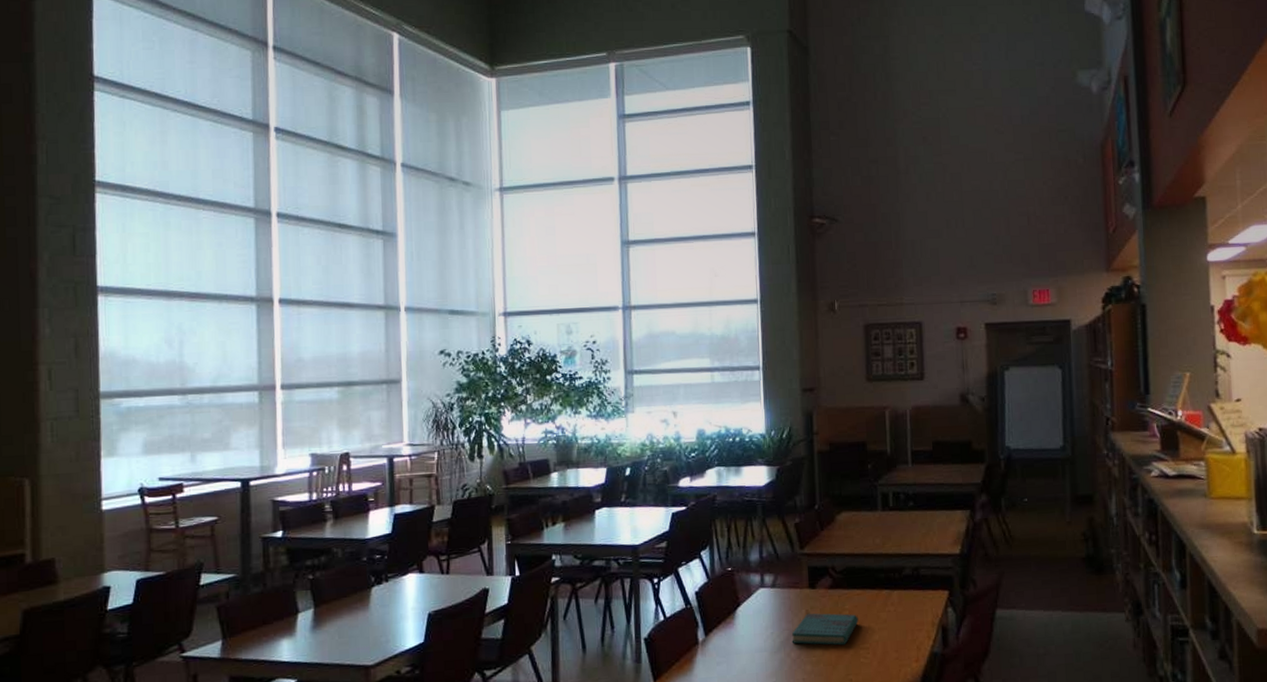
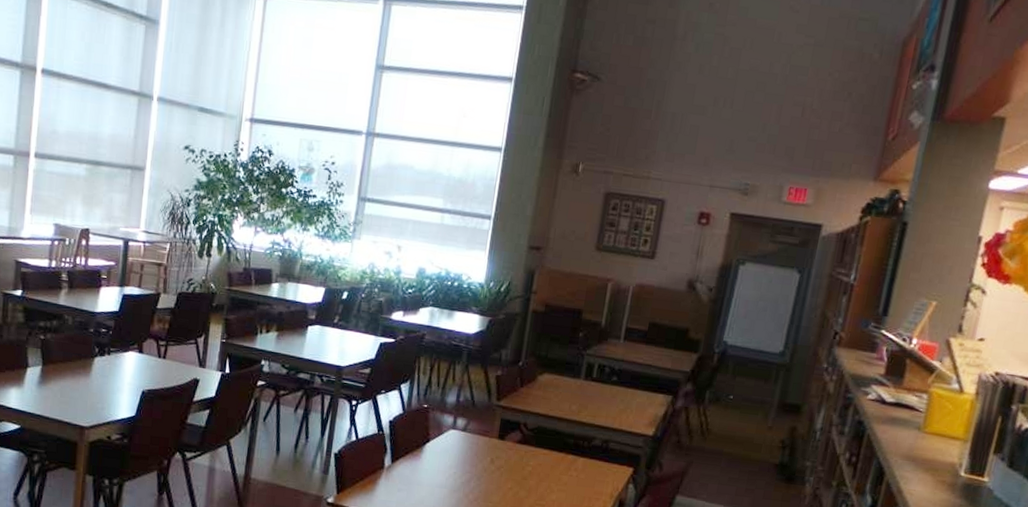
book: present [791,613,858,645] -> none [472,461,540,498]

